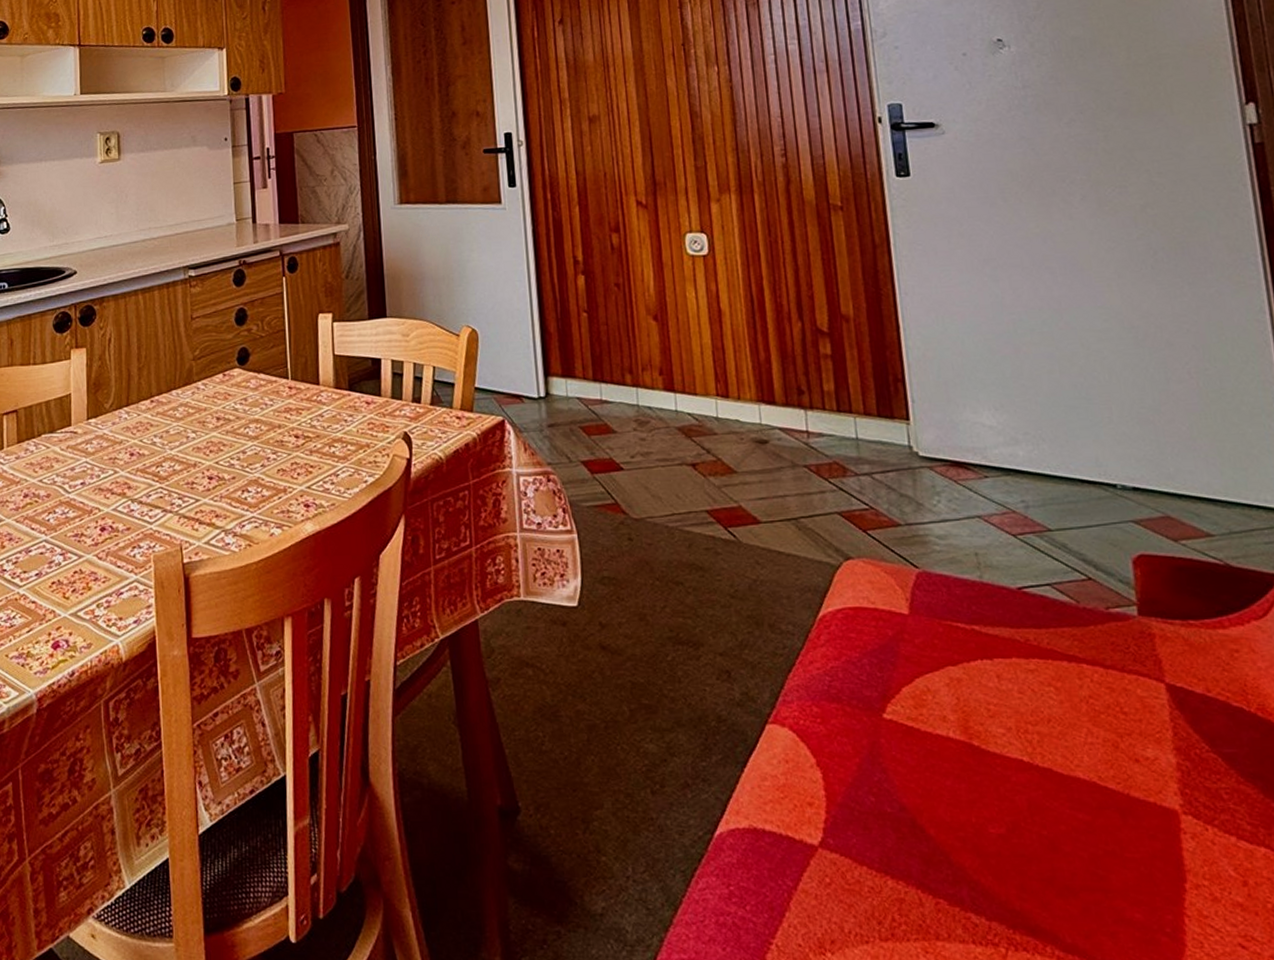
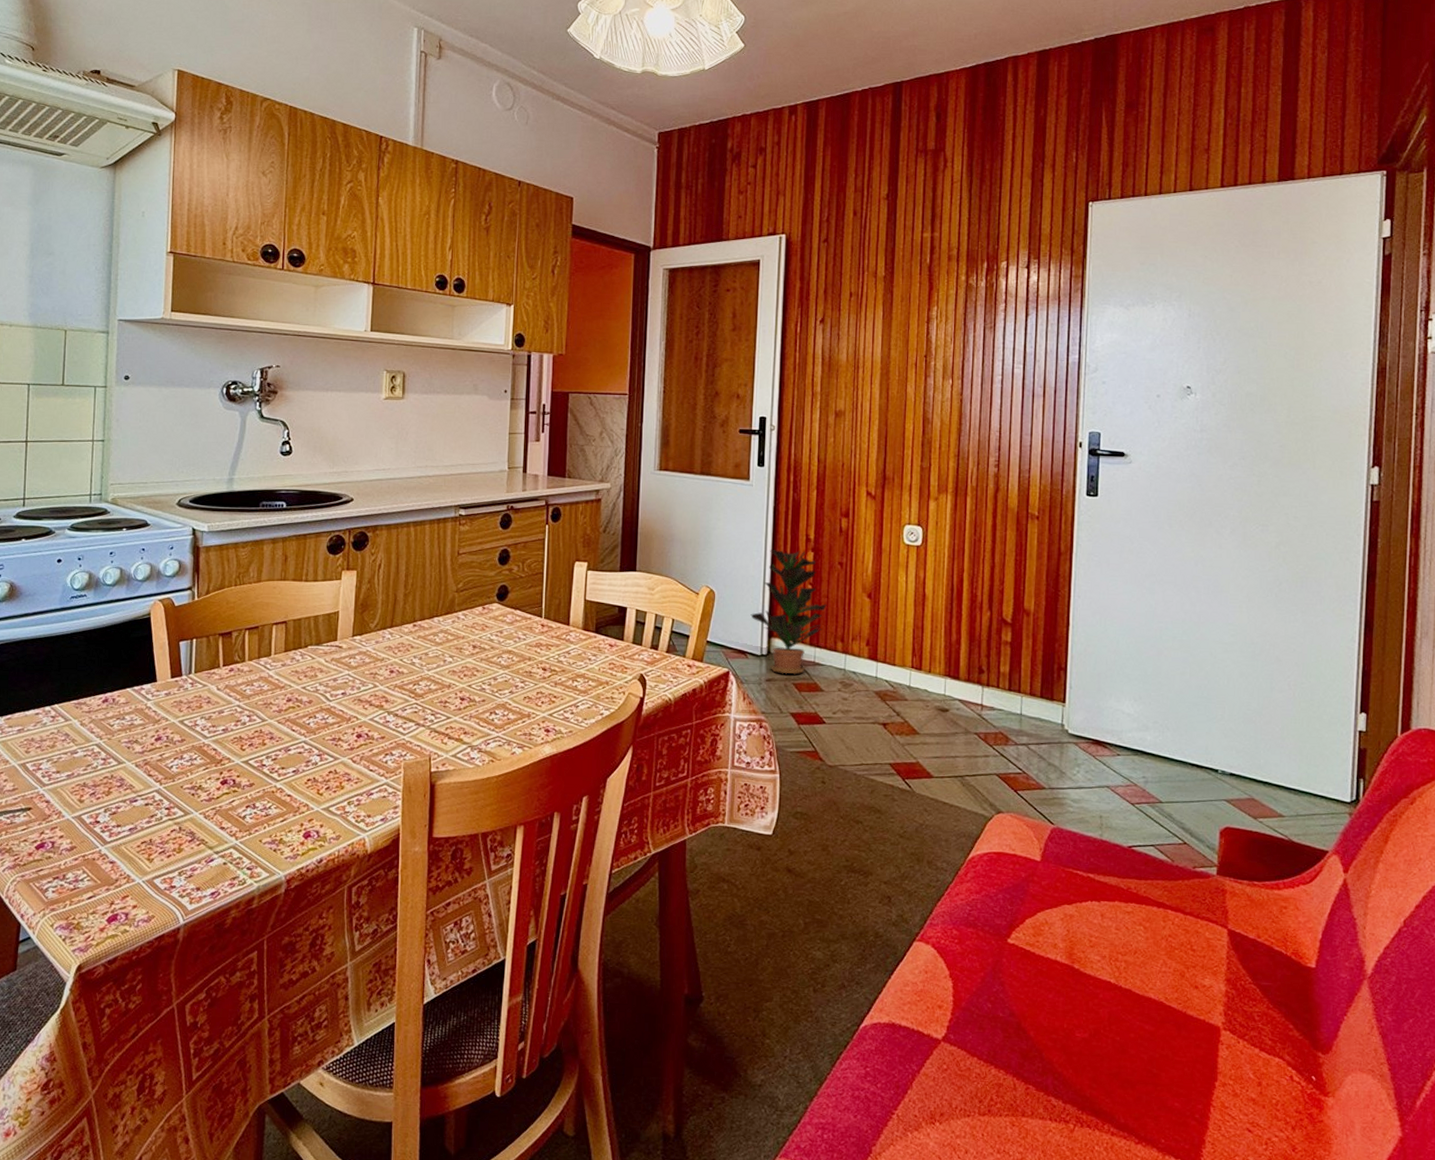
potted plant: none [521,275,608,417] -> present [750,550,827,675]

